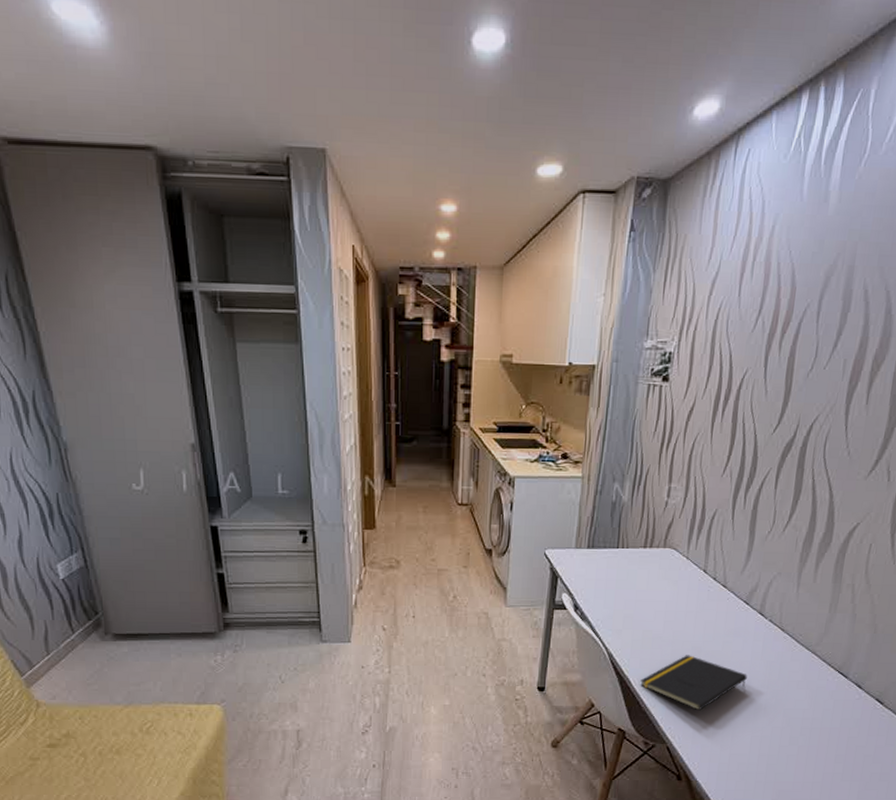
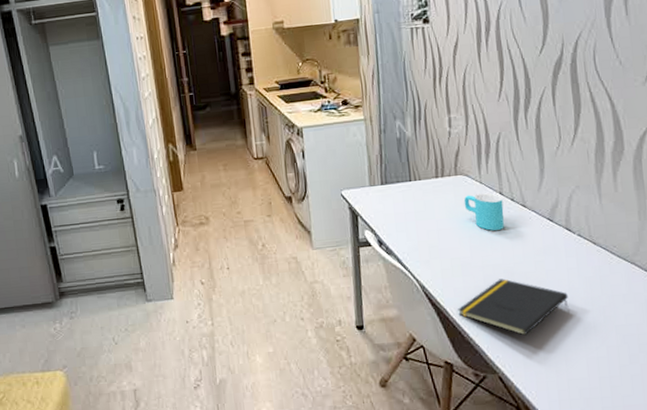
cup: none [666,569,706,607] -> present [464,193,504,231]

